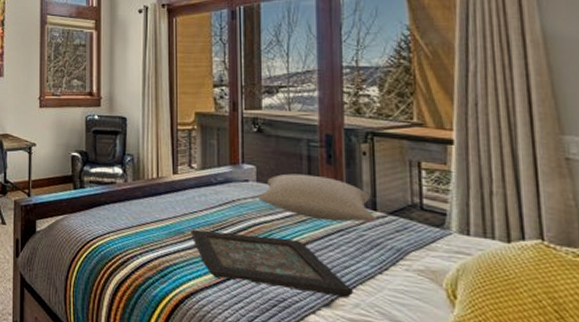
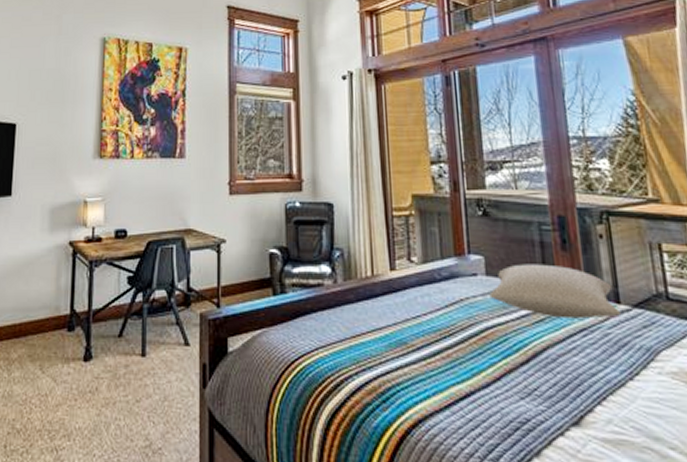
decorative tray: present [191,229,353,297] -> none [414,338,604,412]

